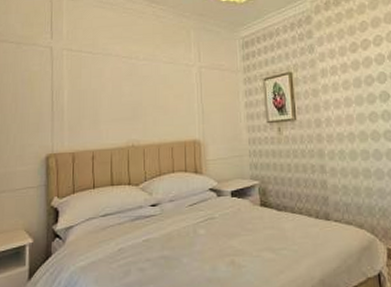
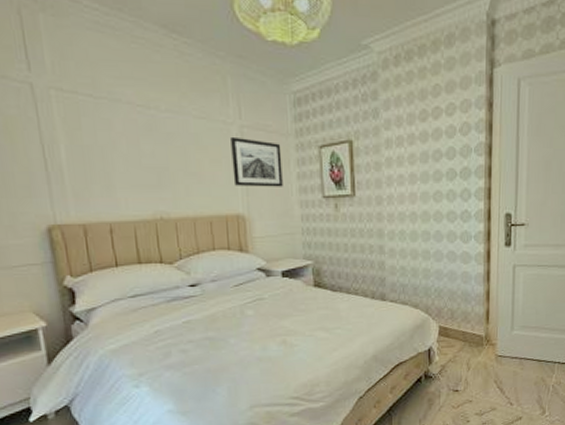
wall art: none [191,75,233,116] -> present [231,136,283,187]

